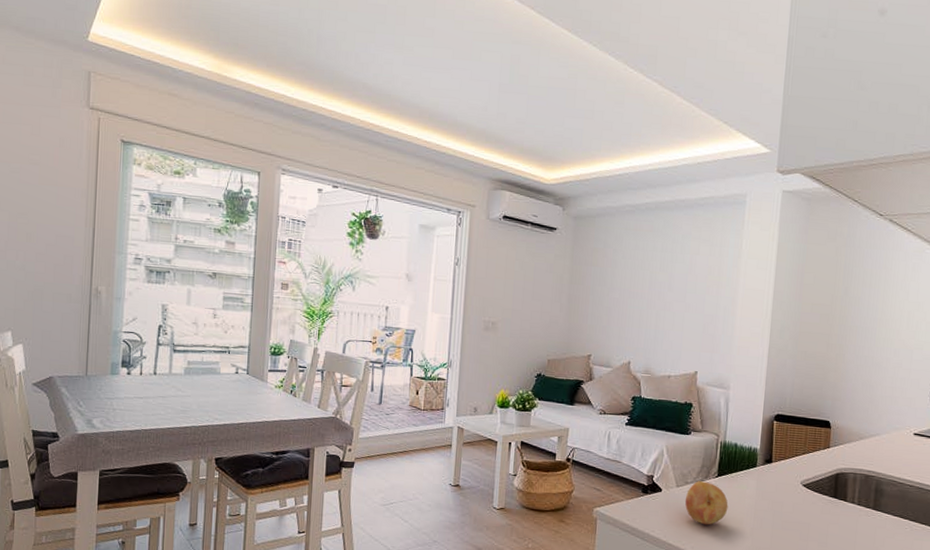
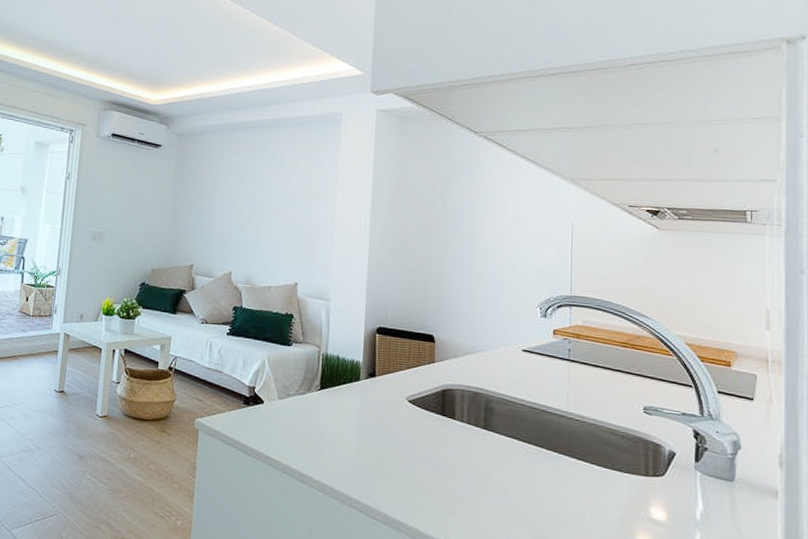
fruit: present [685,481,728,525] -> none [287,393,332,440]

